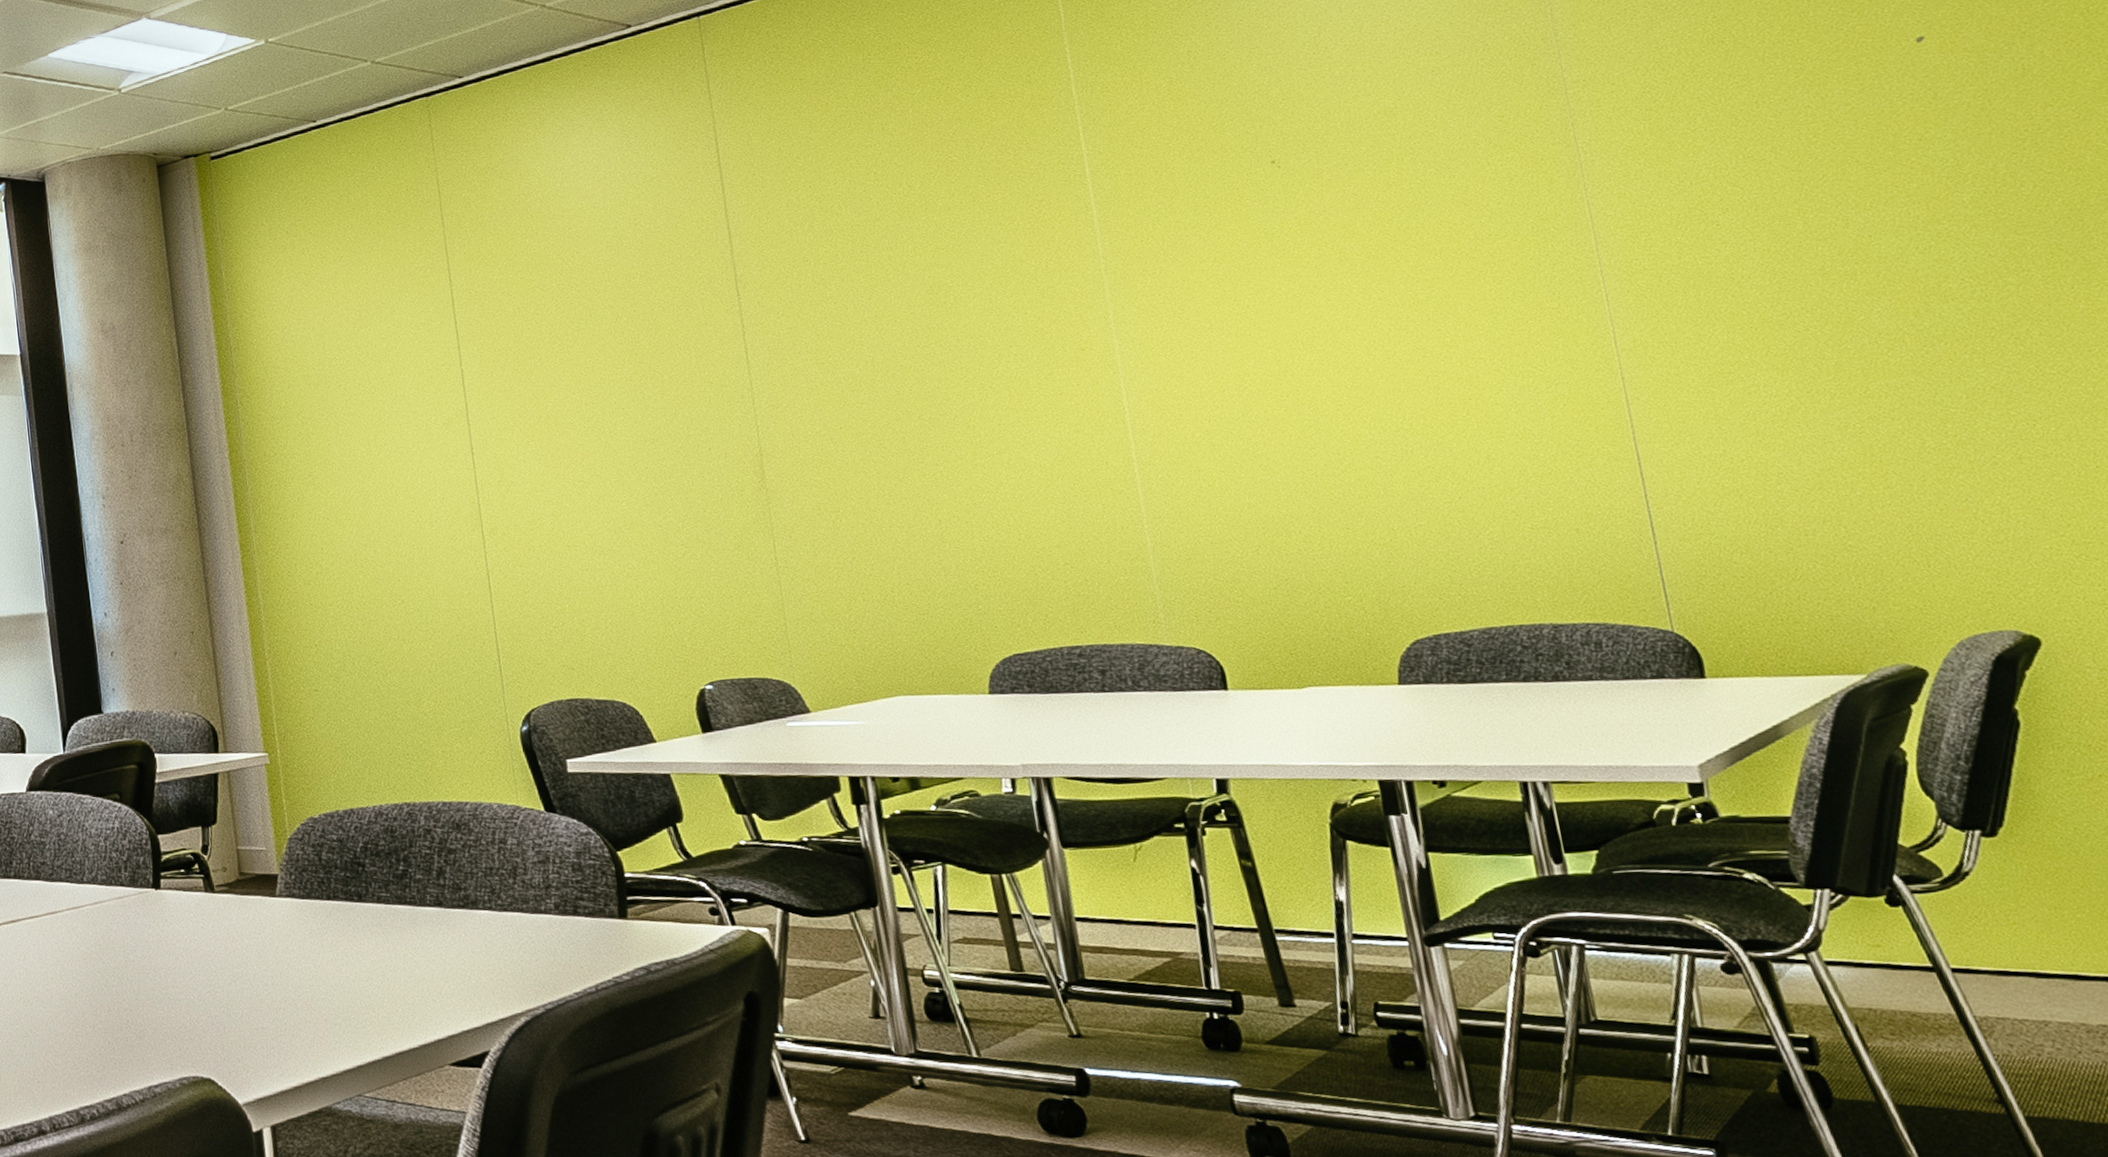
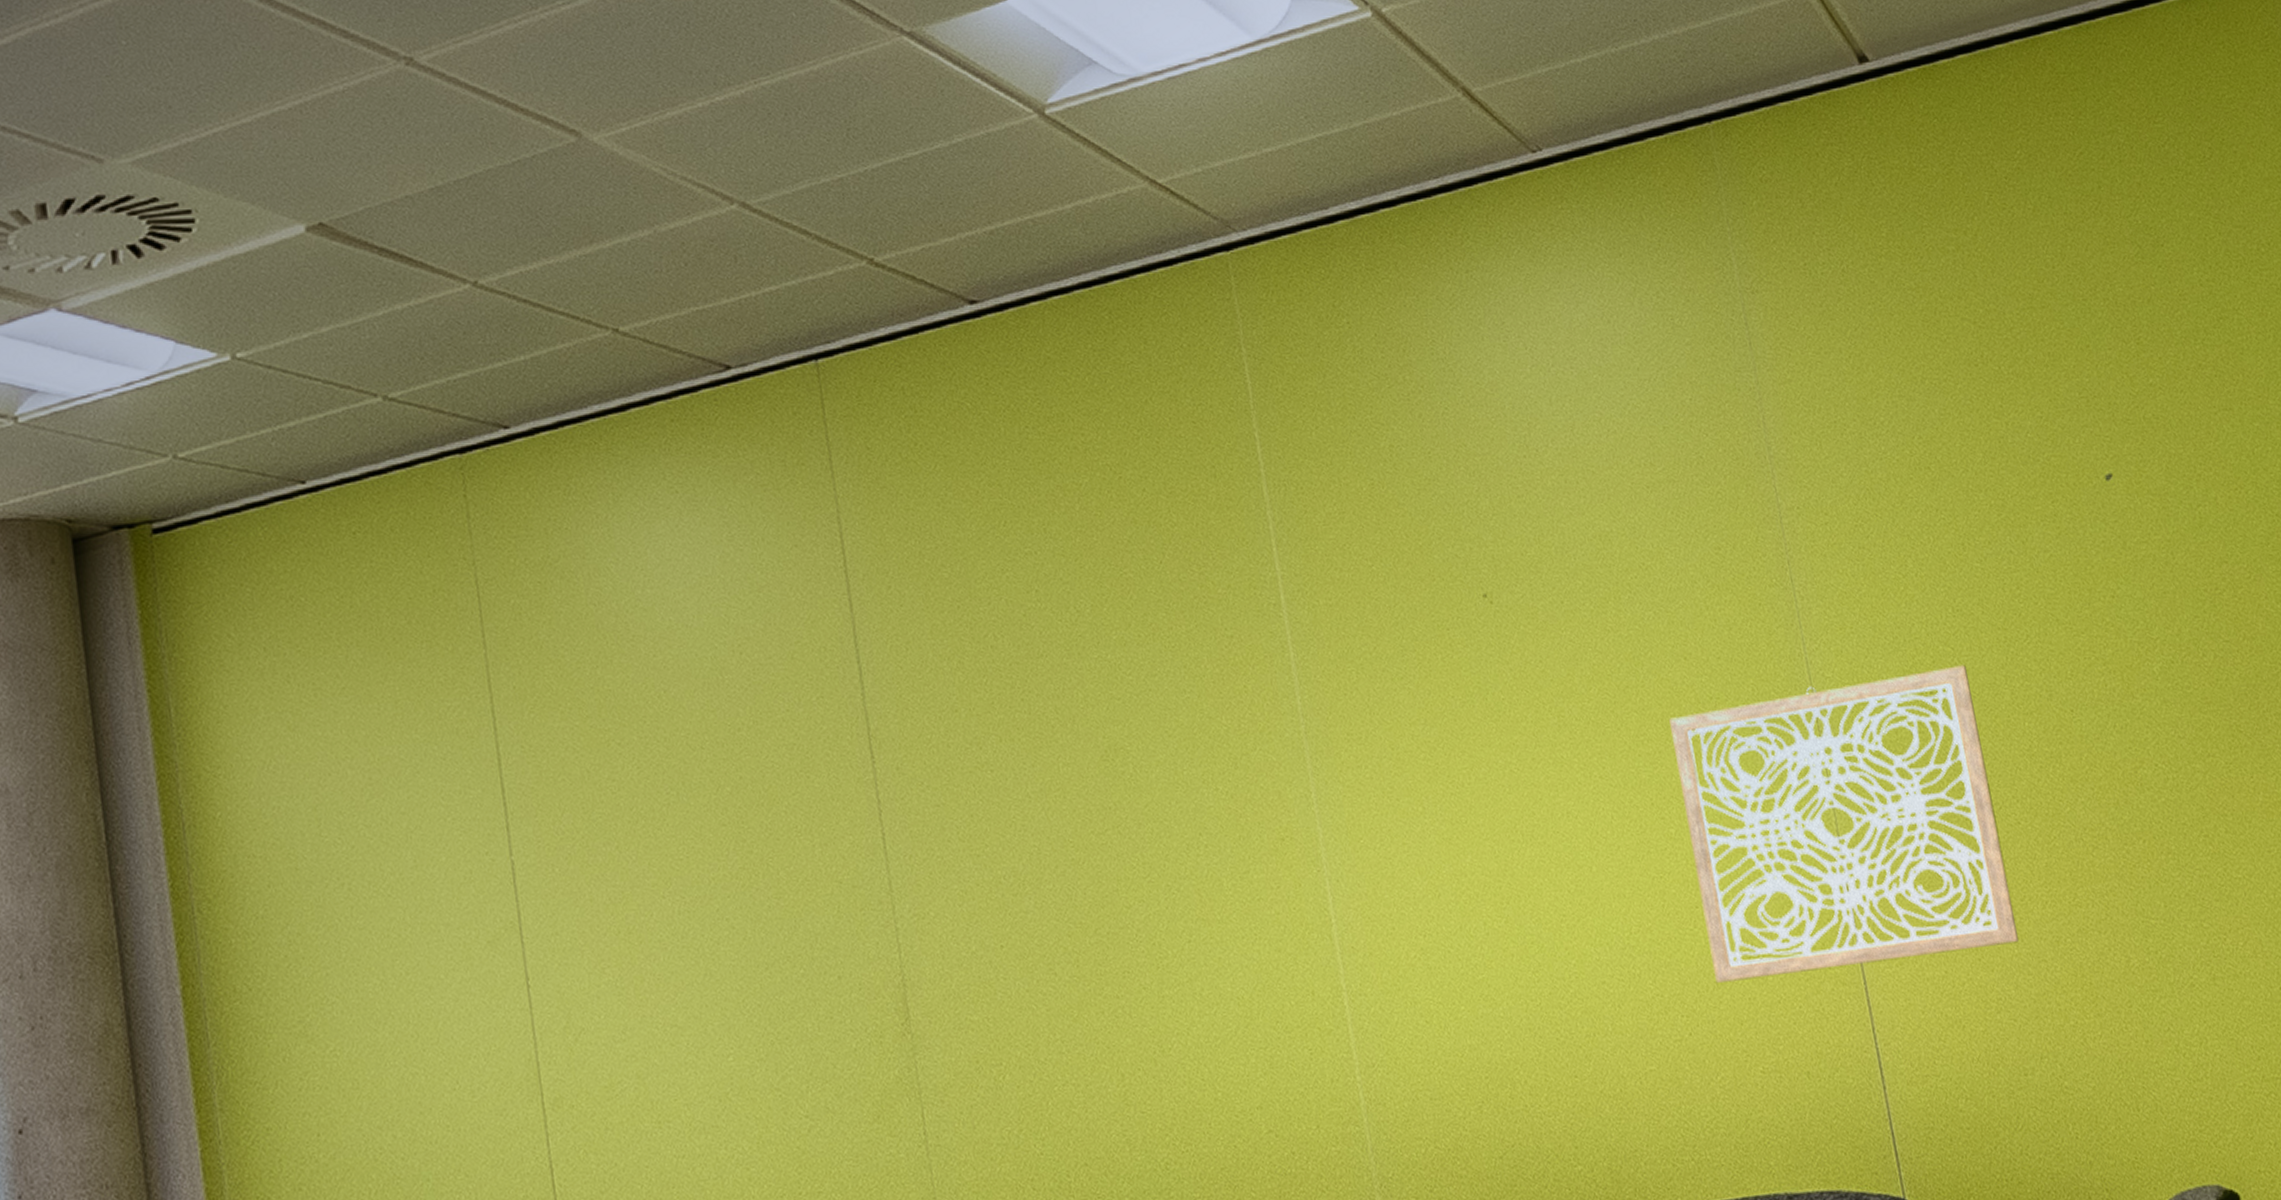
wall art: none [1448,201,1804,458] -> present [1669,665,2020,983]

